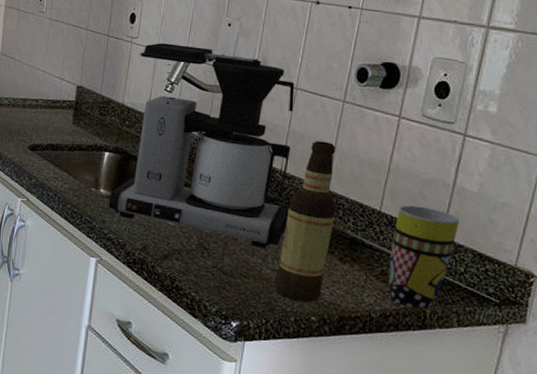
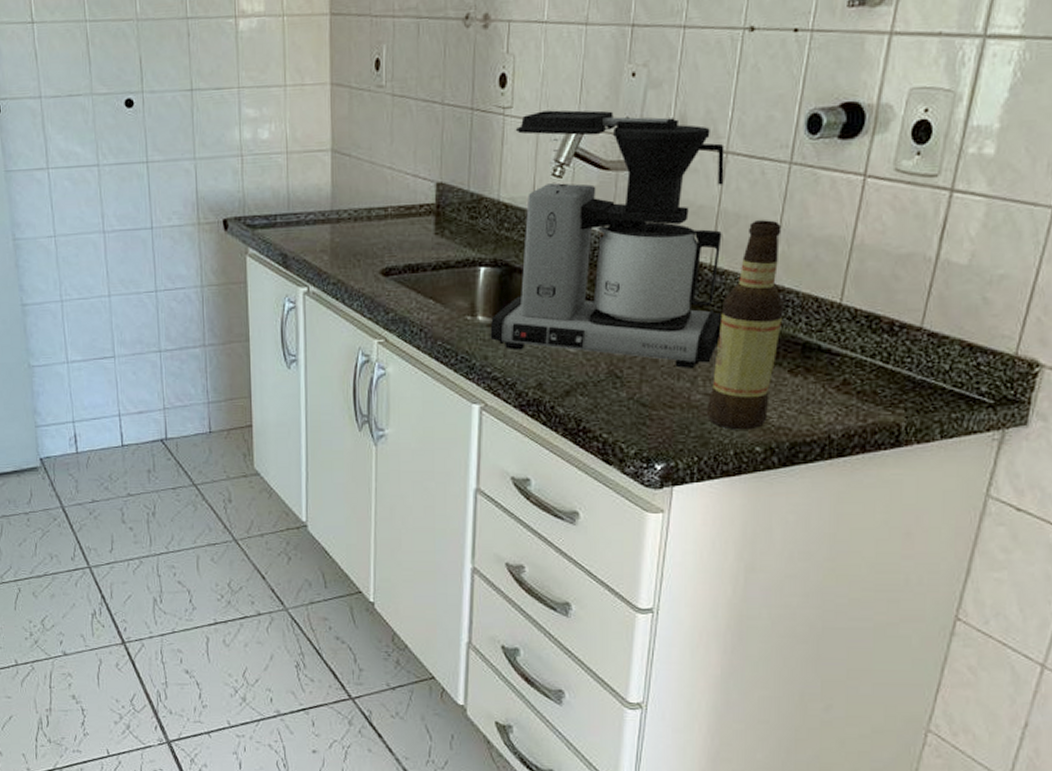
mug: present [388,205,460,309] -> none [852,291,945,422]

